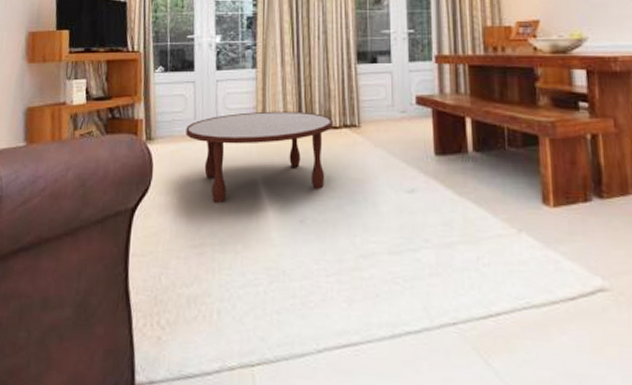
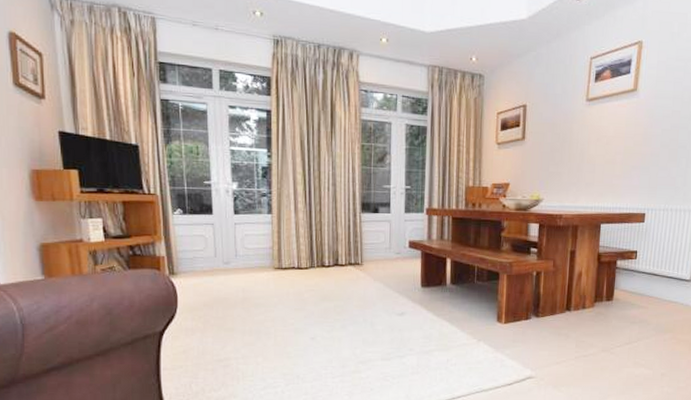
coffee table: present [186,111,333,204] -> none [207,251,340,327]

